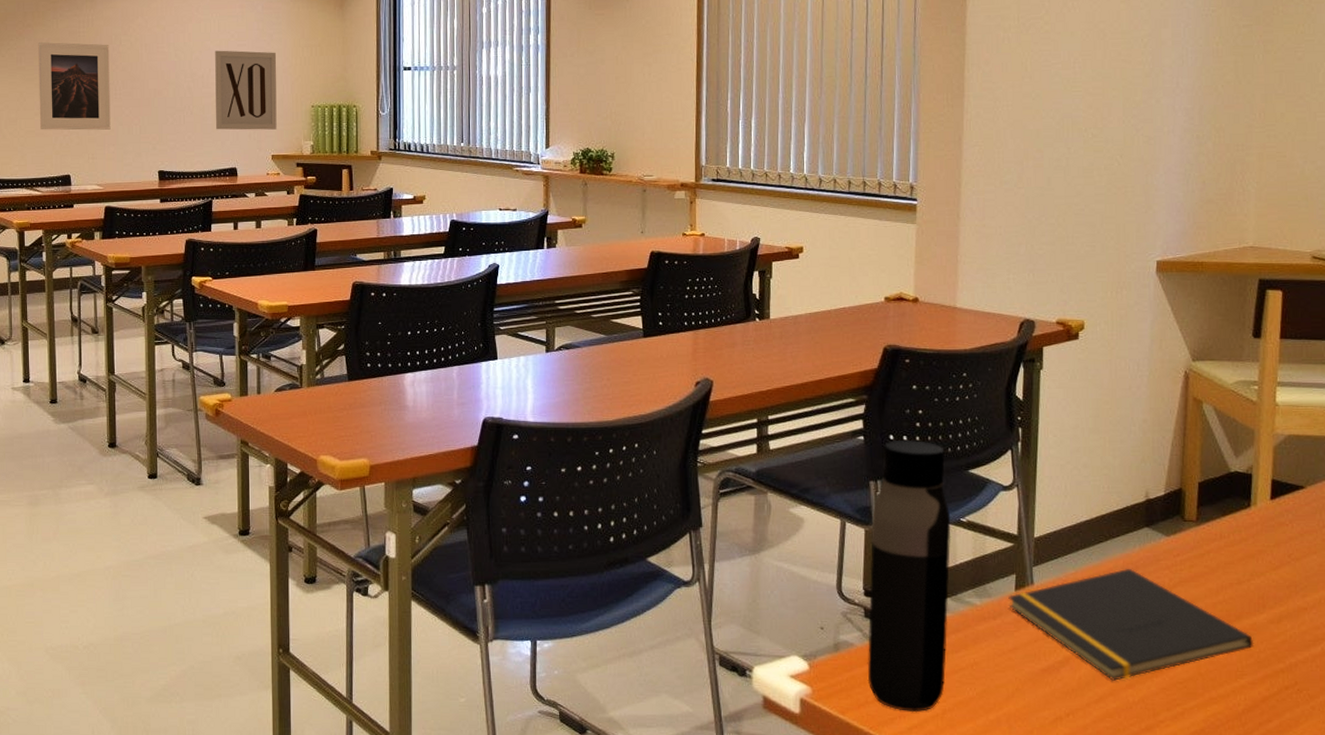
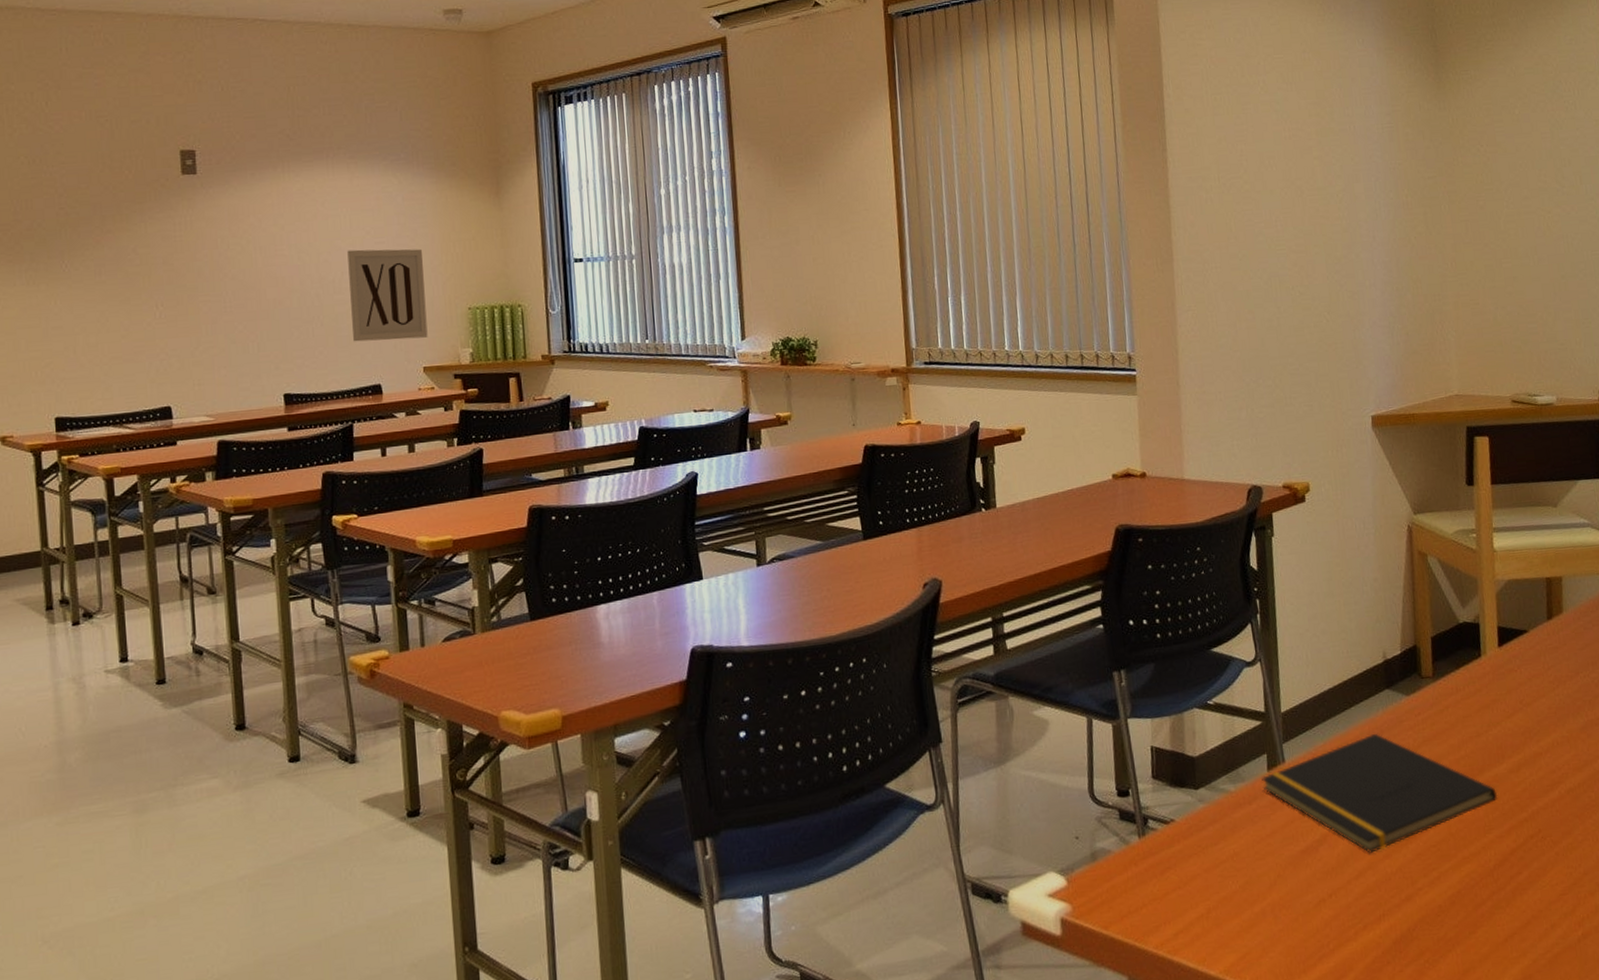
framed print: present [38,42,111,130] -> none [122,249,221,355]
water bottle: present [867,439,951,713] -> none [1118,623,1208,917]

